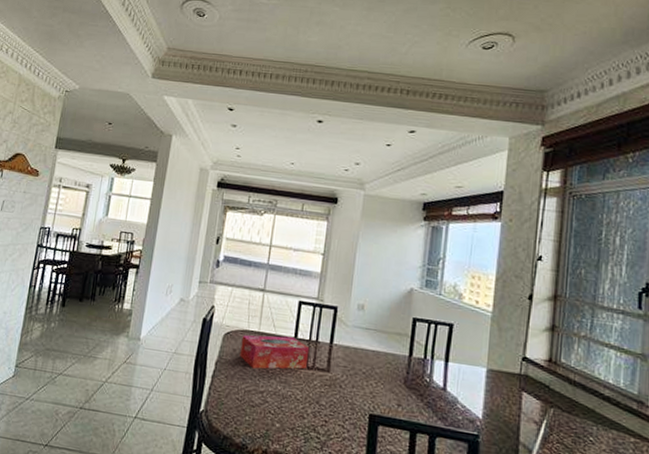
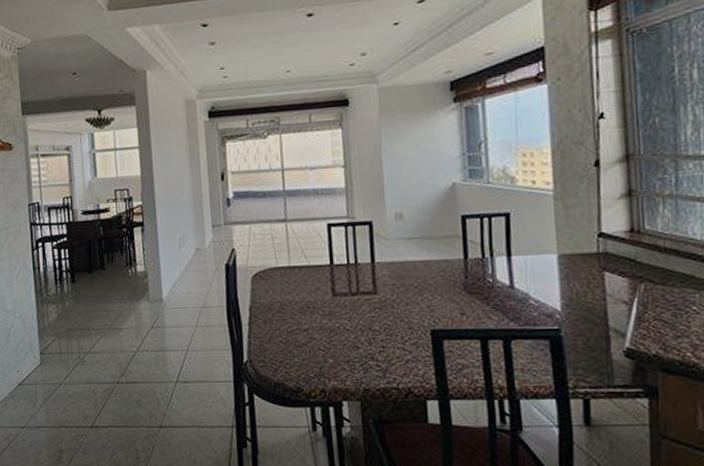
tissue box: present [240,335,310,370] -> none [272,265,351,306]

